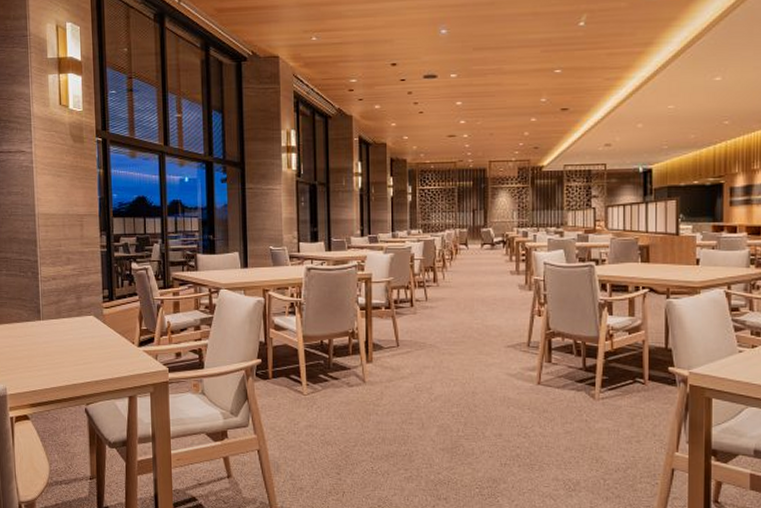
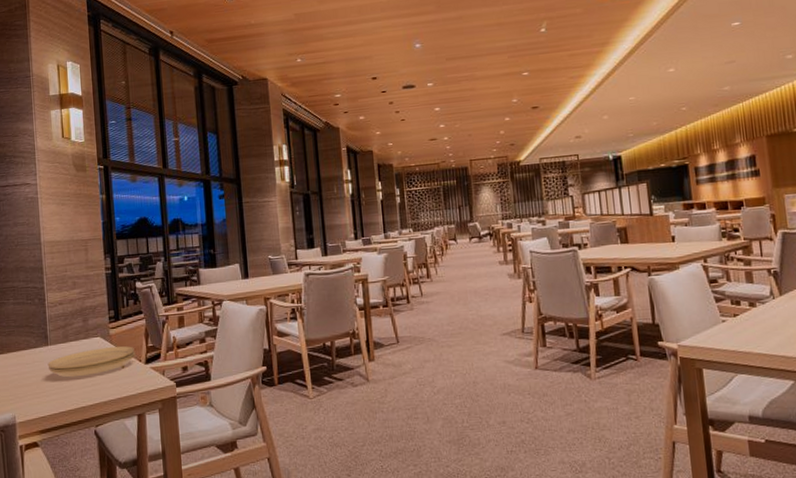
plate: none [39,327,129,354] -> present [47,346,136,378]

